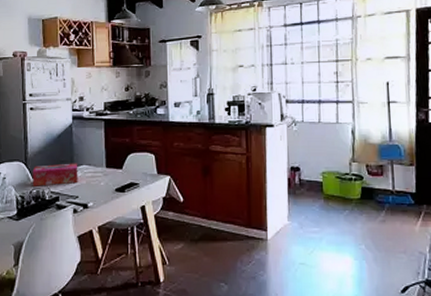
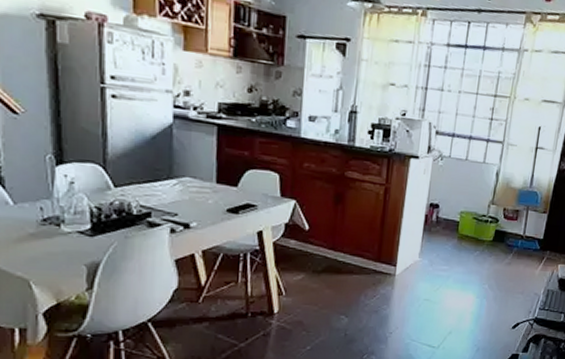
tissue box: present [32,163,78,186] -> none [113,171,179,199]

